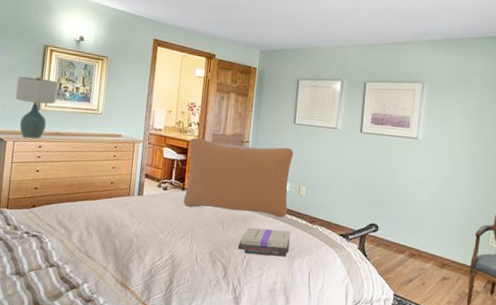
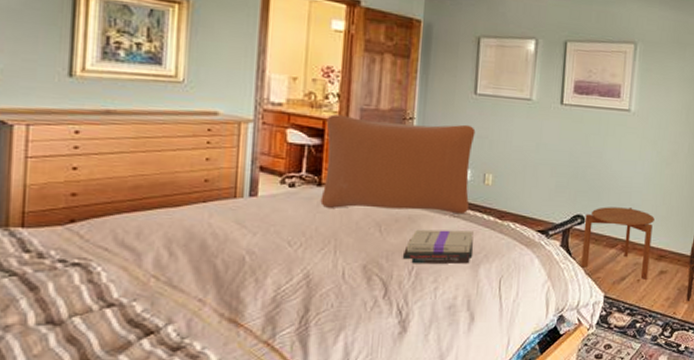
table lamp: present [15,76,58,139] -> none [25,24,103,120]
side table: none [374,218,438,284] -> present [581,207,655,280]

